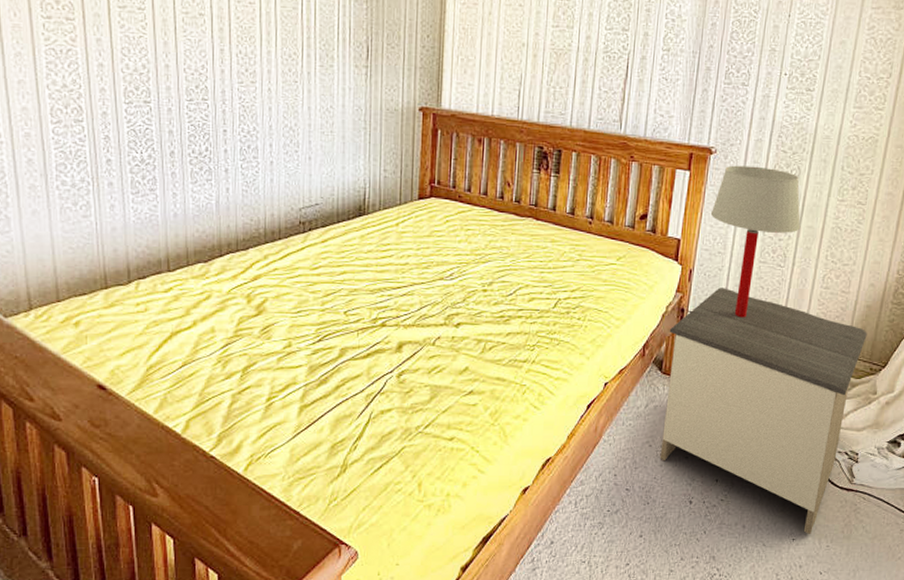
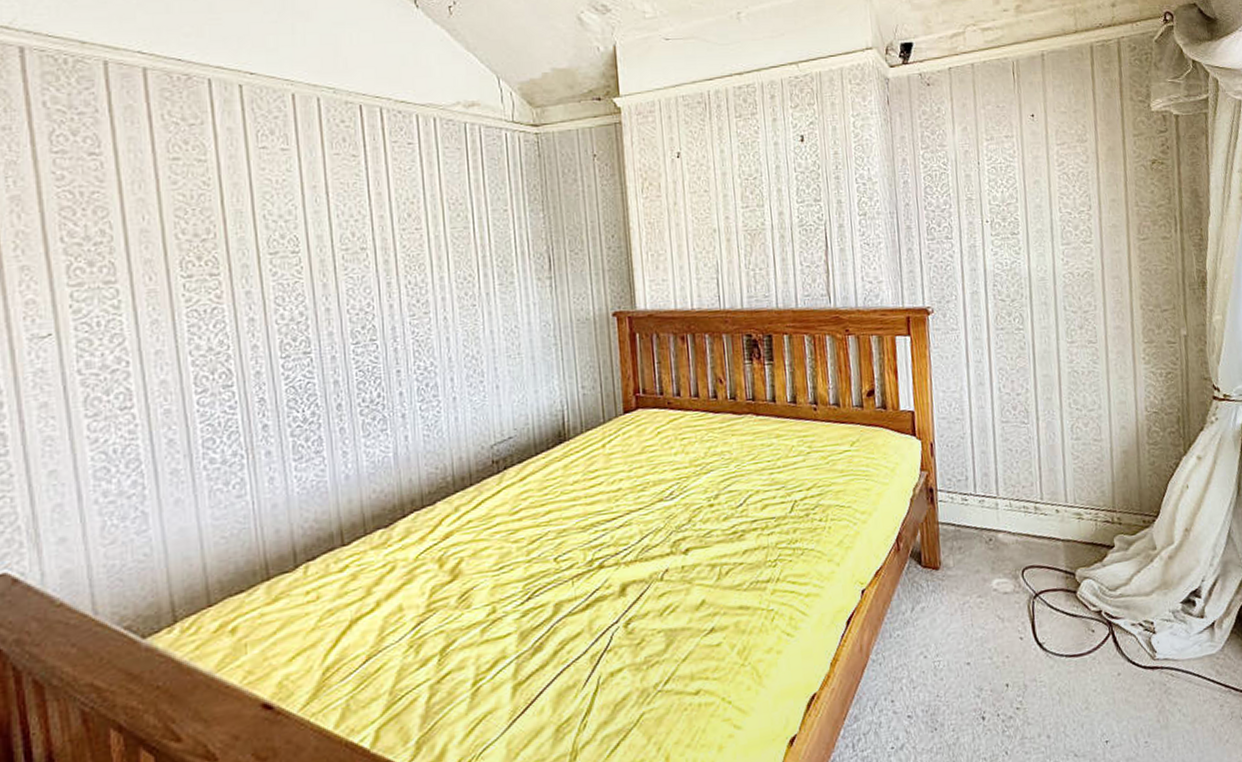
nightstand: present [659,288,867,535] -> none [921,457,1131,733]
table lamp: present [710,165,801,318] -> none [940,319,1037,488]

